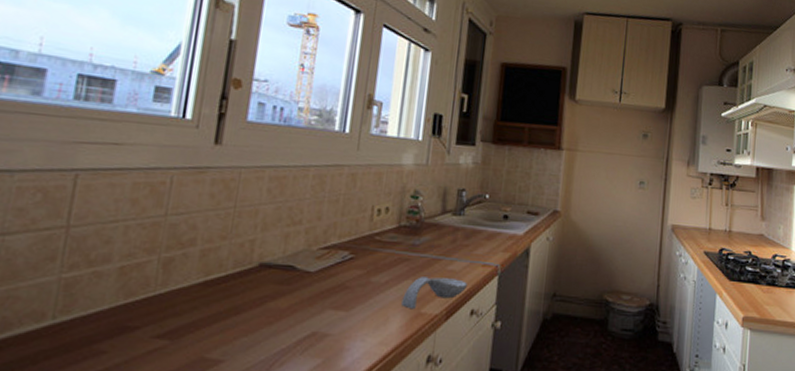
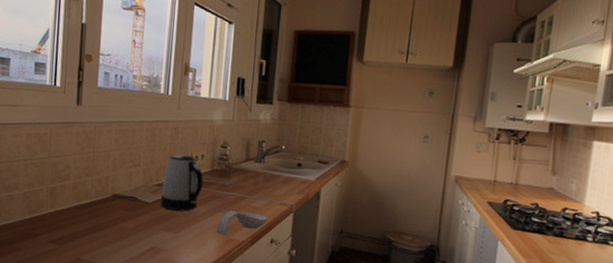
kettle: none [328,207,388,282] -> present [160,154,204,211]

